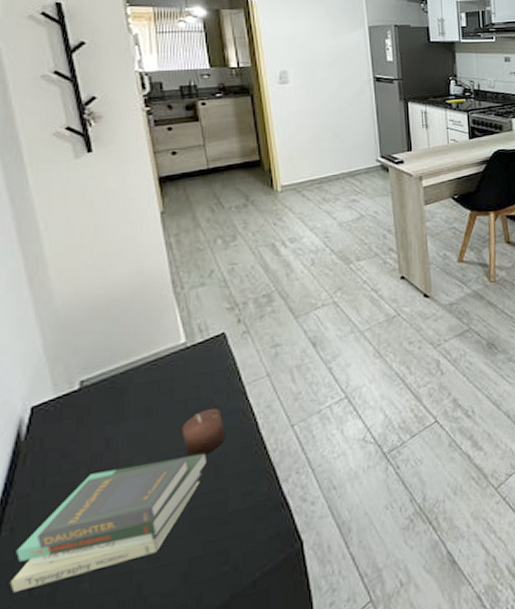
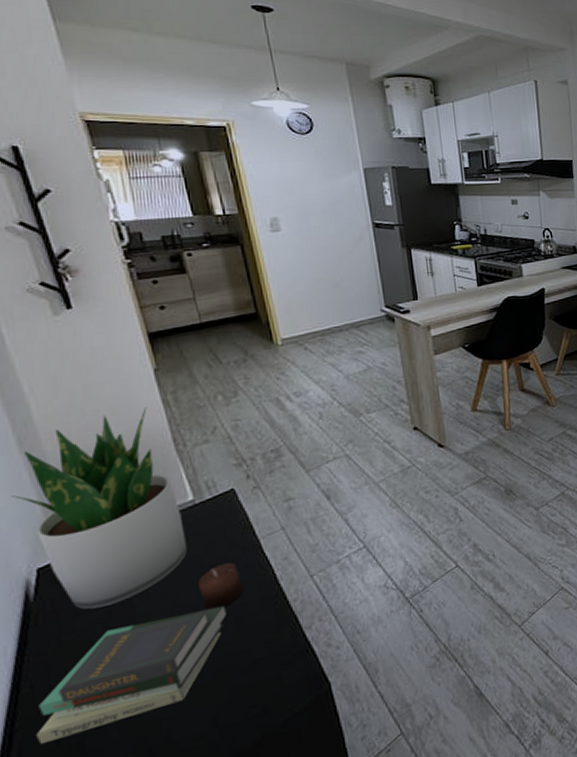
planter: none [16,248,176,452] -> present [11,407,188,610]

